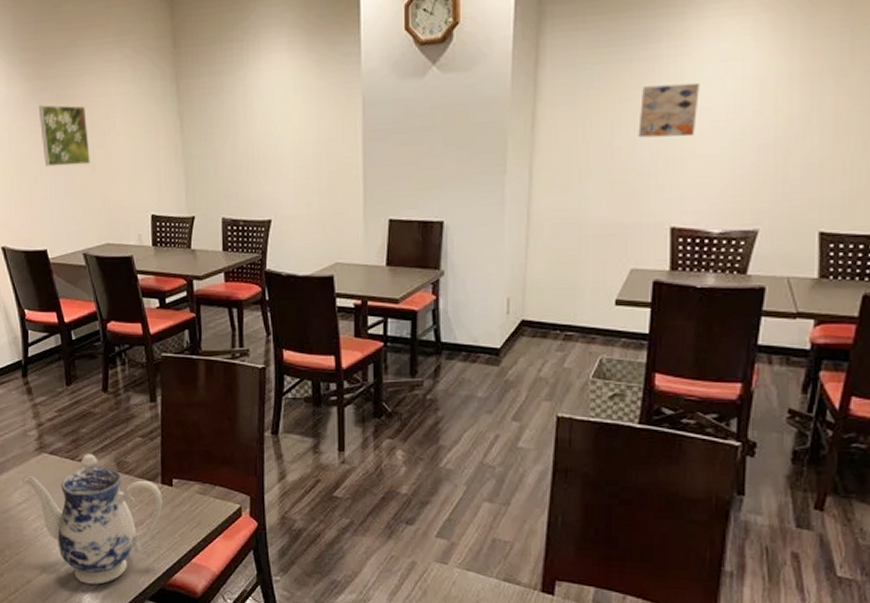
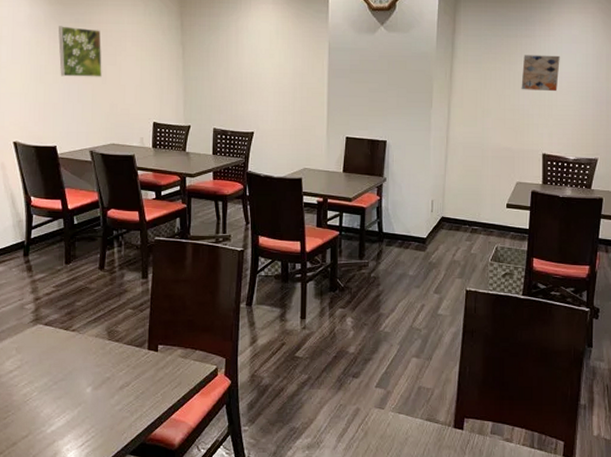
teapot: present [24,454,163,585] -> none [17,324,148,443]

